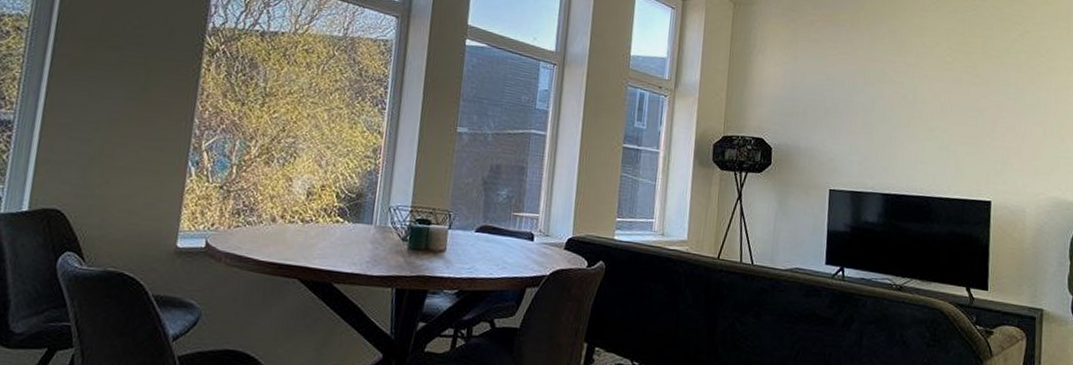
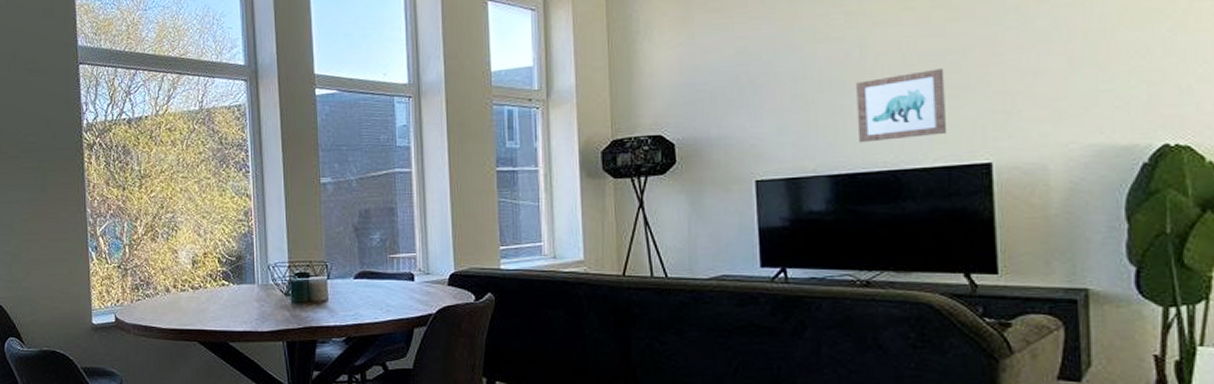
wall art: none [905,120,967,173] -> present [856,68,947,143]

